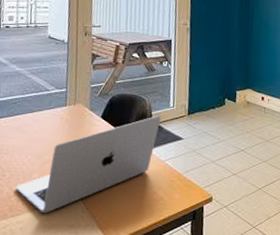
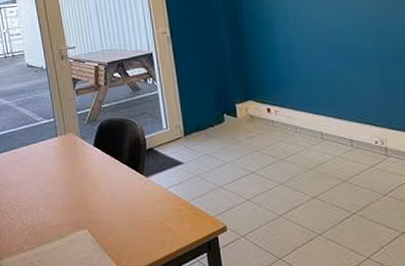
laptop: present [16,116,161,214] -> none [27,139,156,246]

